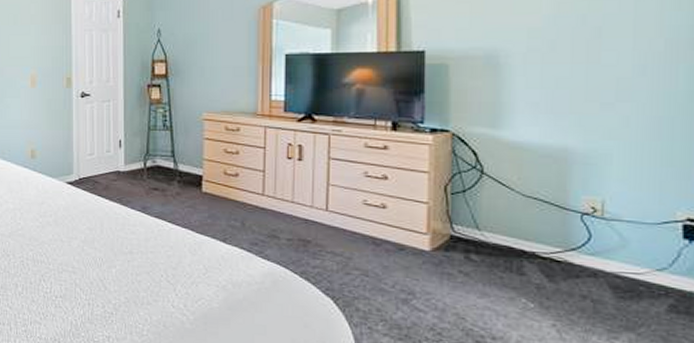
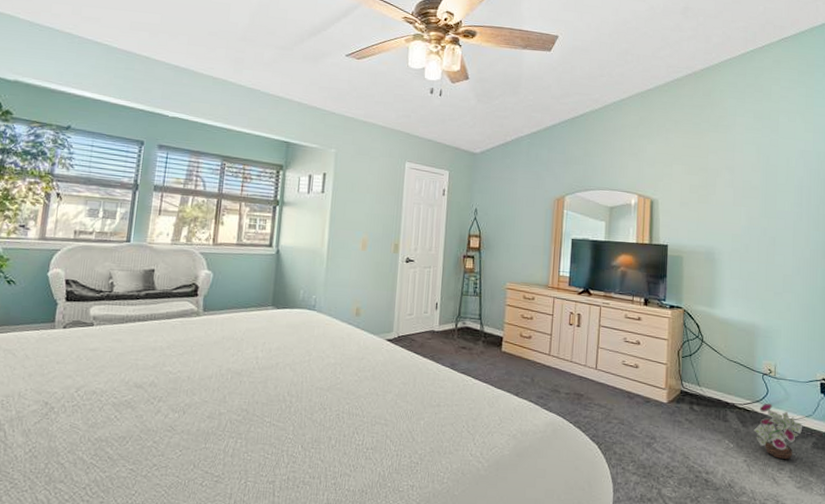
decorative plant: none [567,251,652,327] -> present [754,403,803,460]

